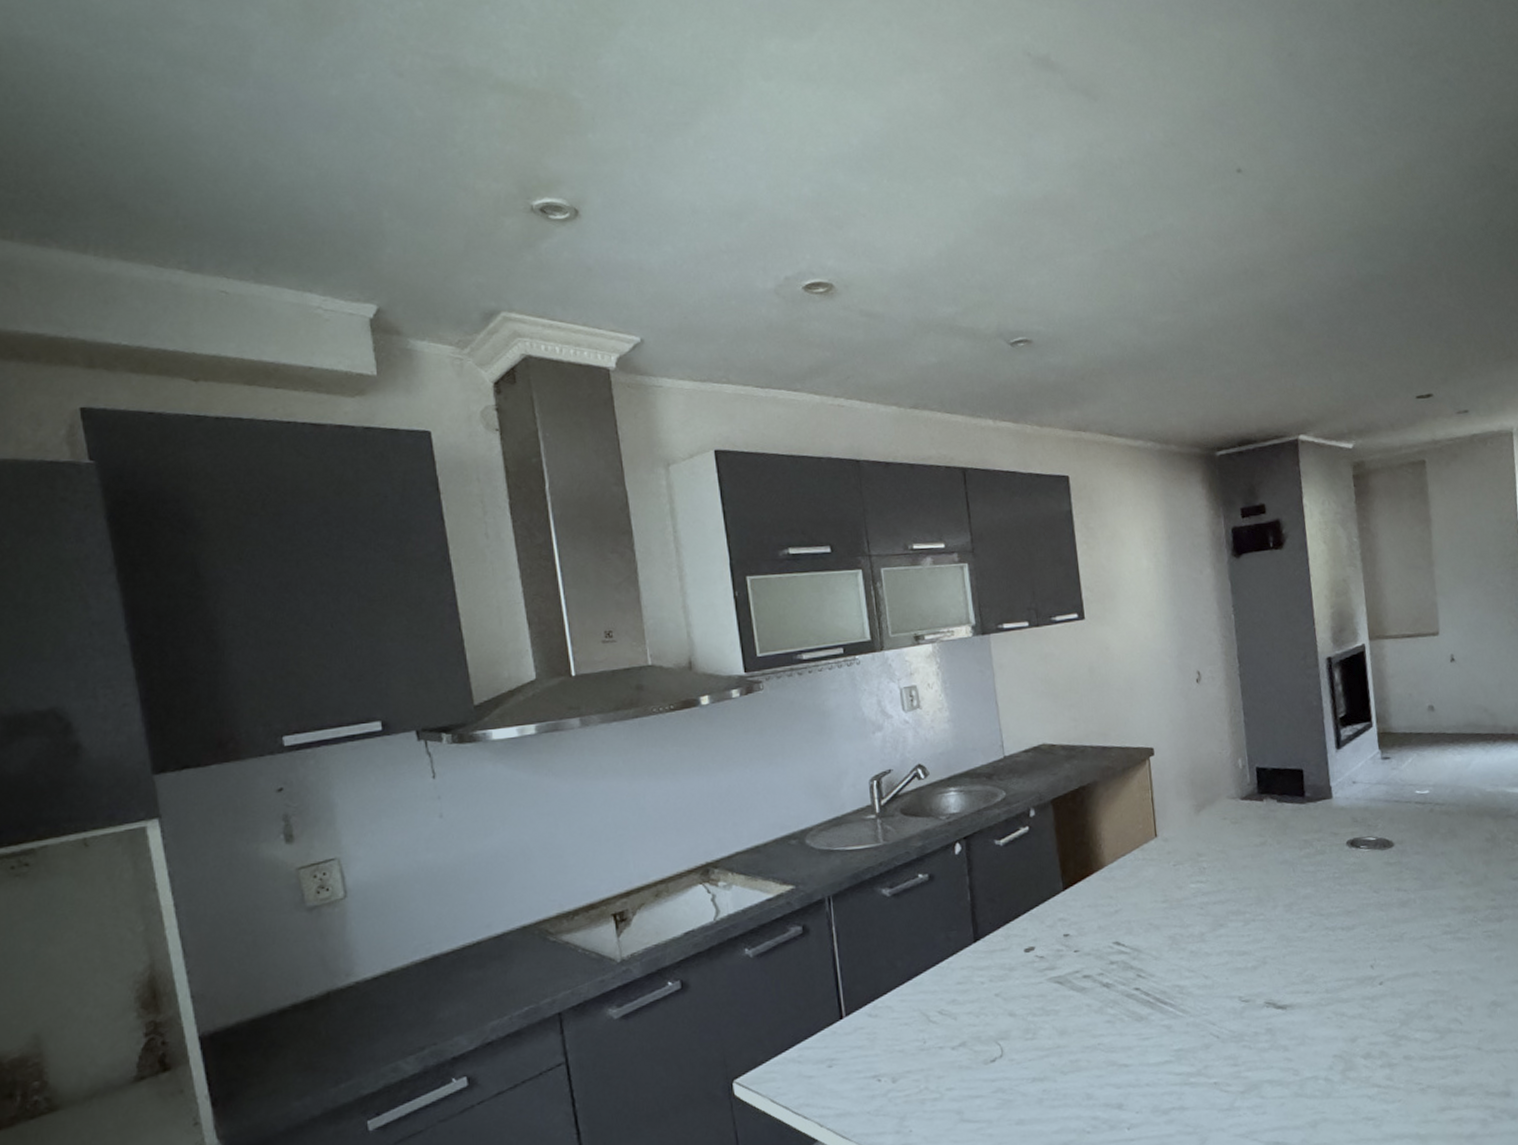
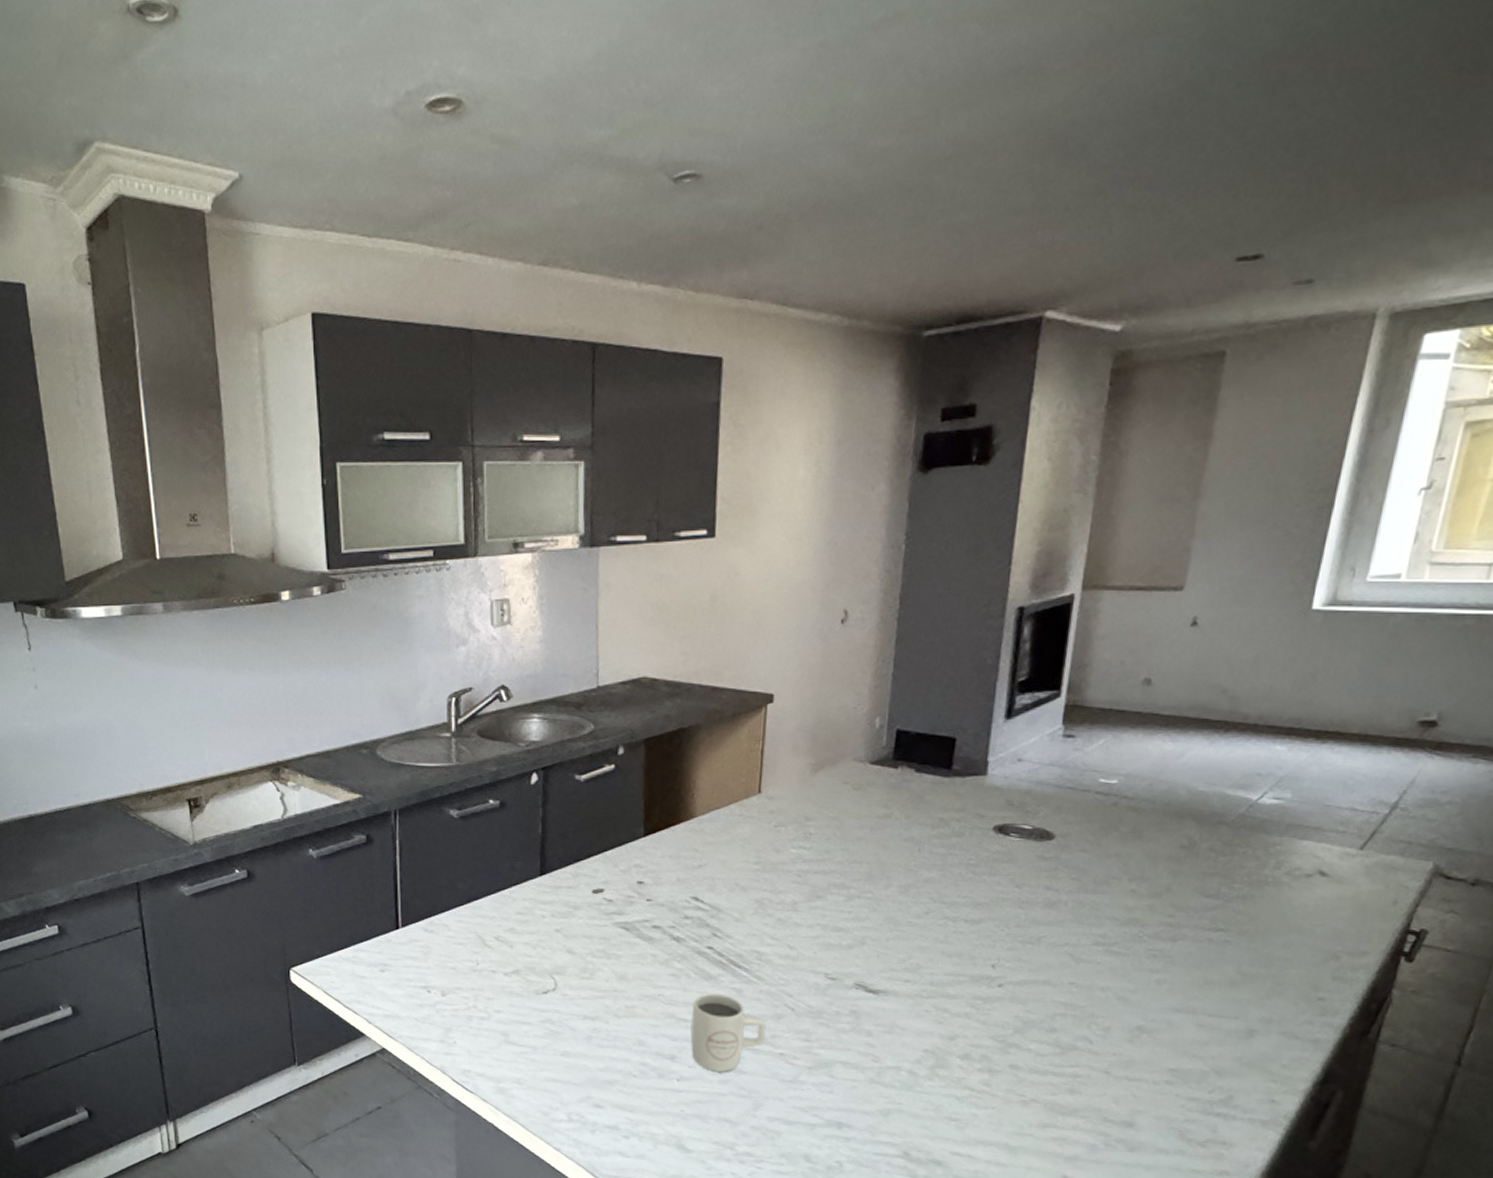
mug: none [1130,1032,1200,1113] -> present [690,993,766,1072]

